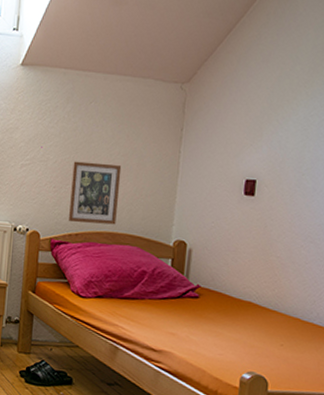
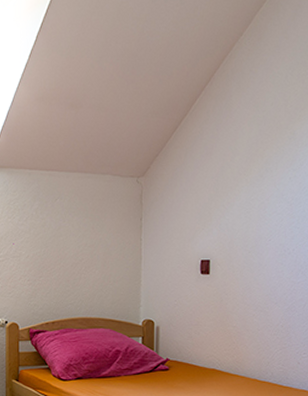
picture frame: present [69,161,122,225] -> none [44,254,90,312]

